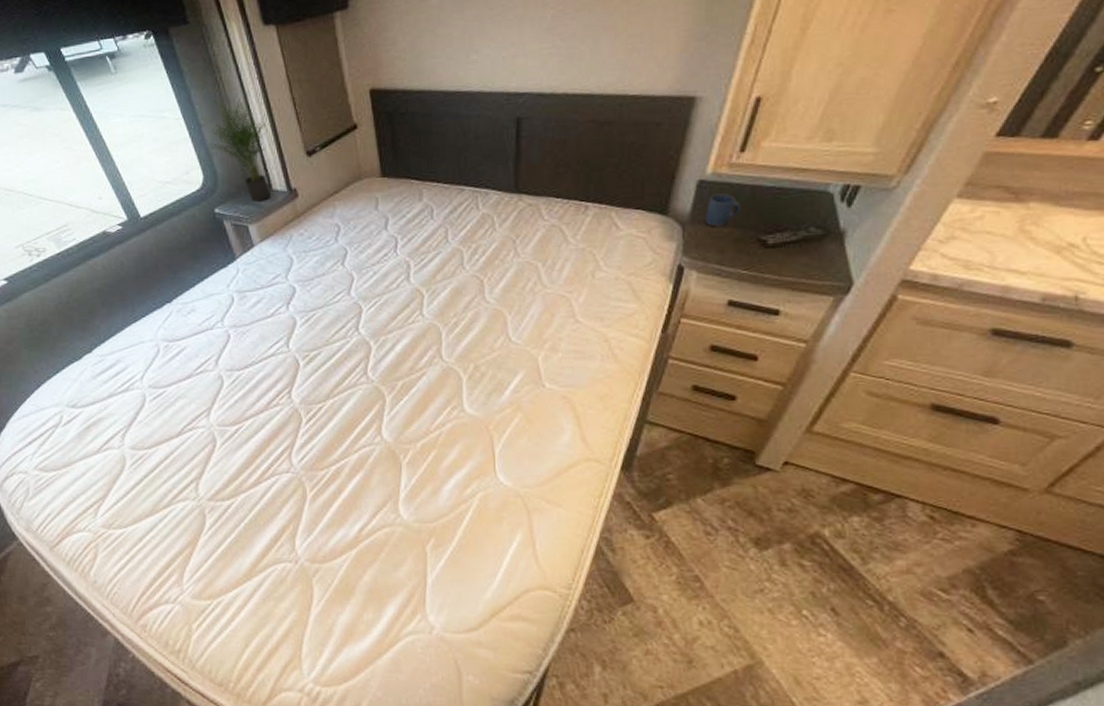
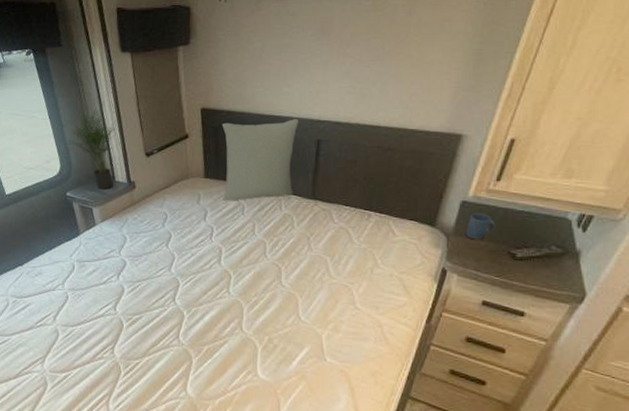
pillow: none [397,93,492,204] -> present [221,119,298,201]

